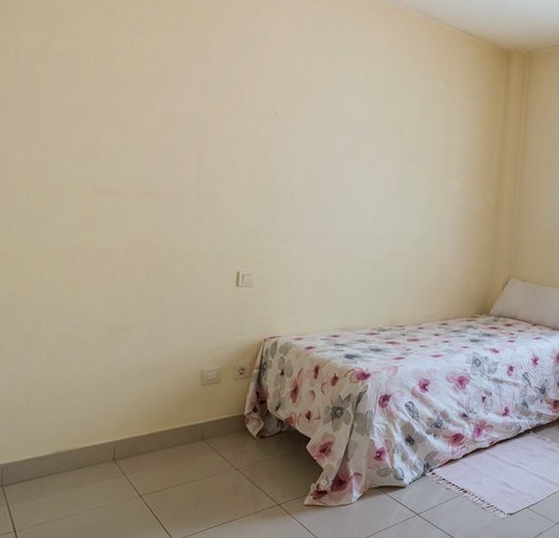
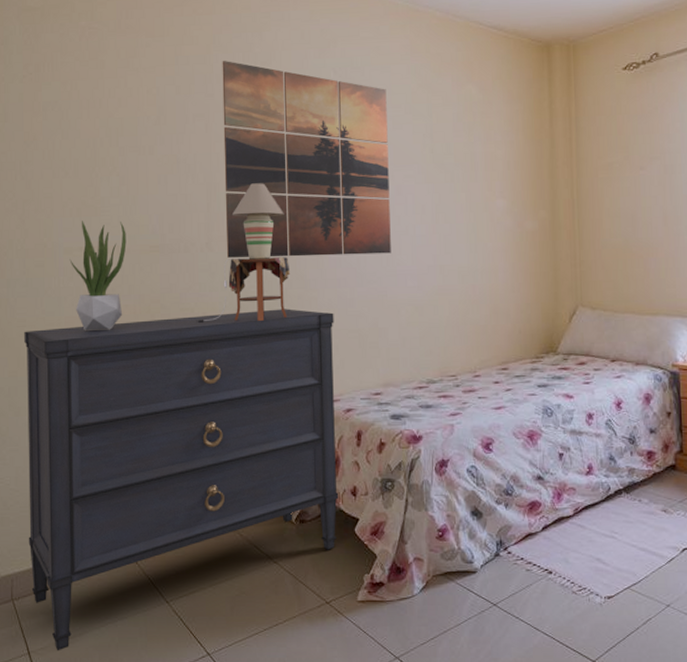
dresser: none [19,256,304,531] -> present [24,309,339,651]
potted plant: none [70,163,124,262] -> present [69,221,127,331]
table lamp: none [182,145,269,266] -> present [196,183,291,322]
wall art: none [213,33,366,219] -> present [222,61,391,258]

